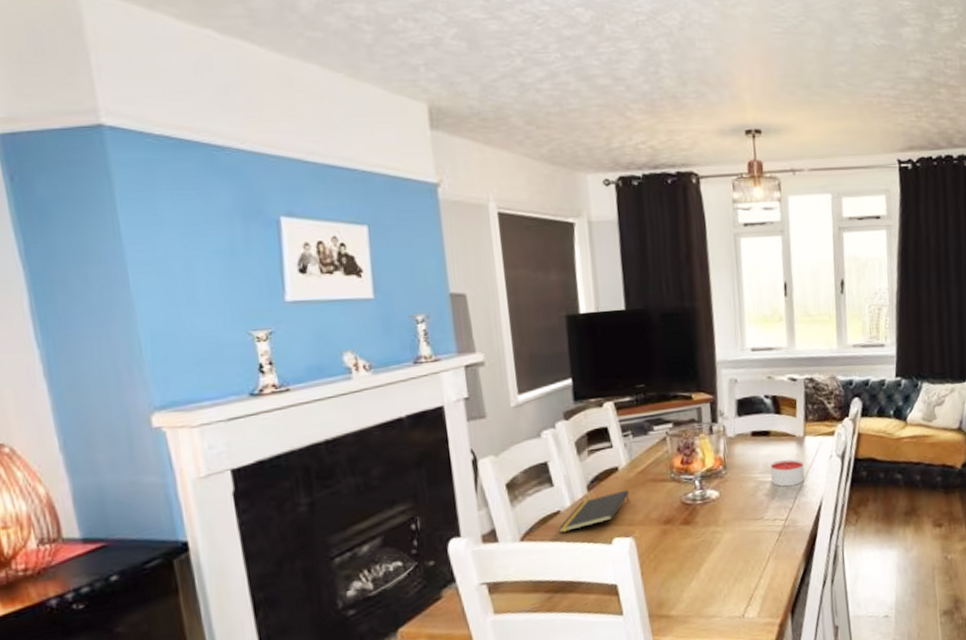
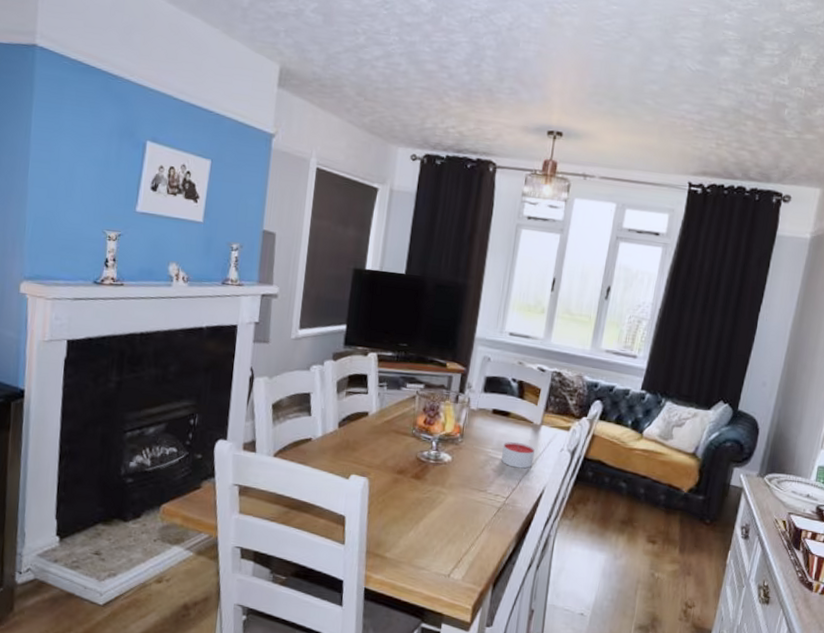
notepad: present [559,489,630,534] -> none [307,434,373,459]

